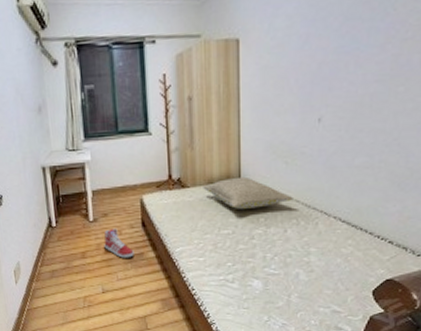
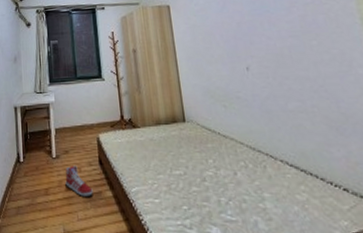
pillow: present [203,176,293,209] -> none [152,118,238,150]

